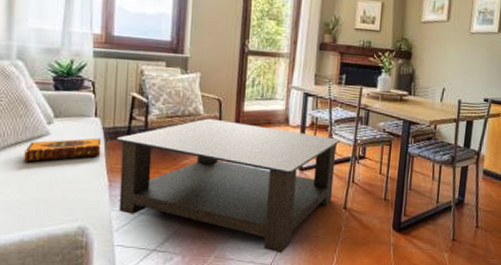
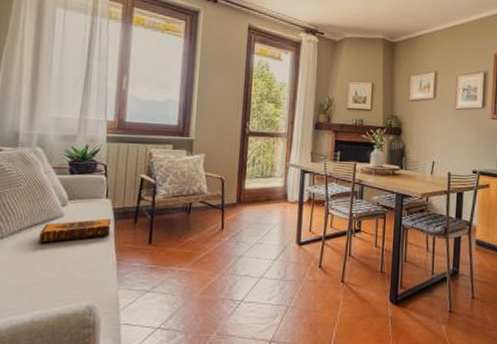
coffee table: present [116,118,340,254] -> none [125,197,336,329]

